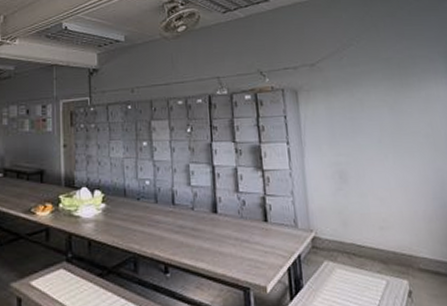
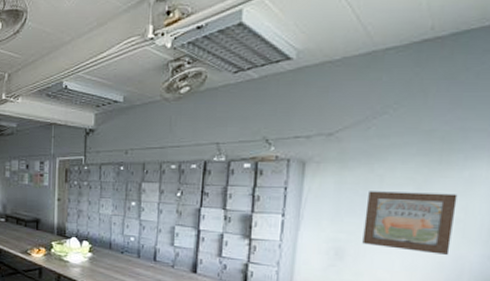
wall art: none [354,112,429,168] -> present [362,191,458,255]

